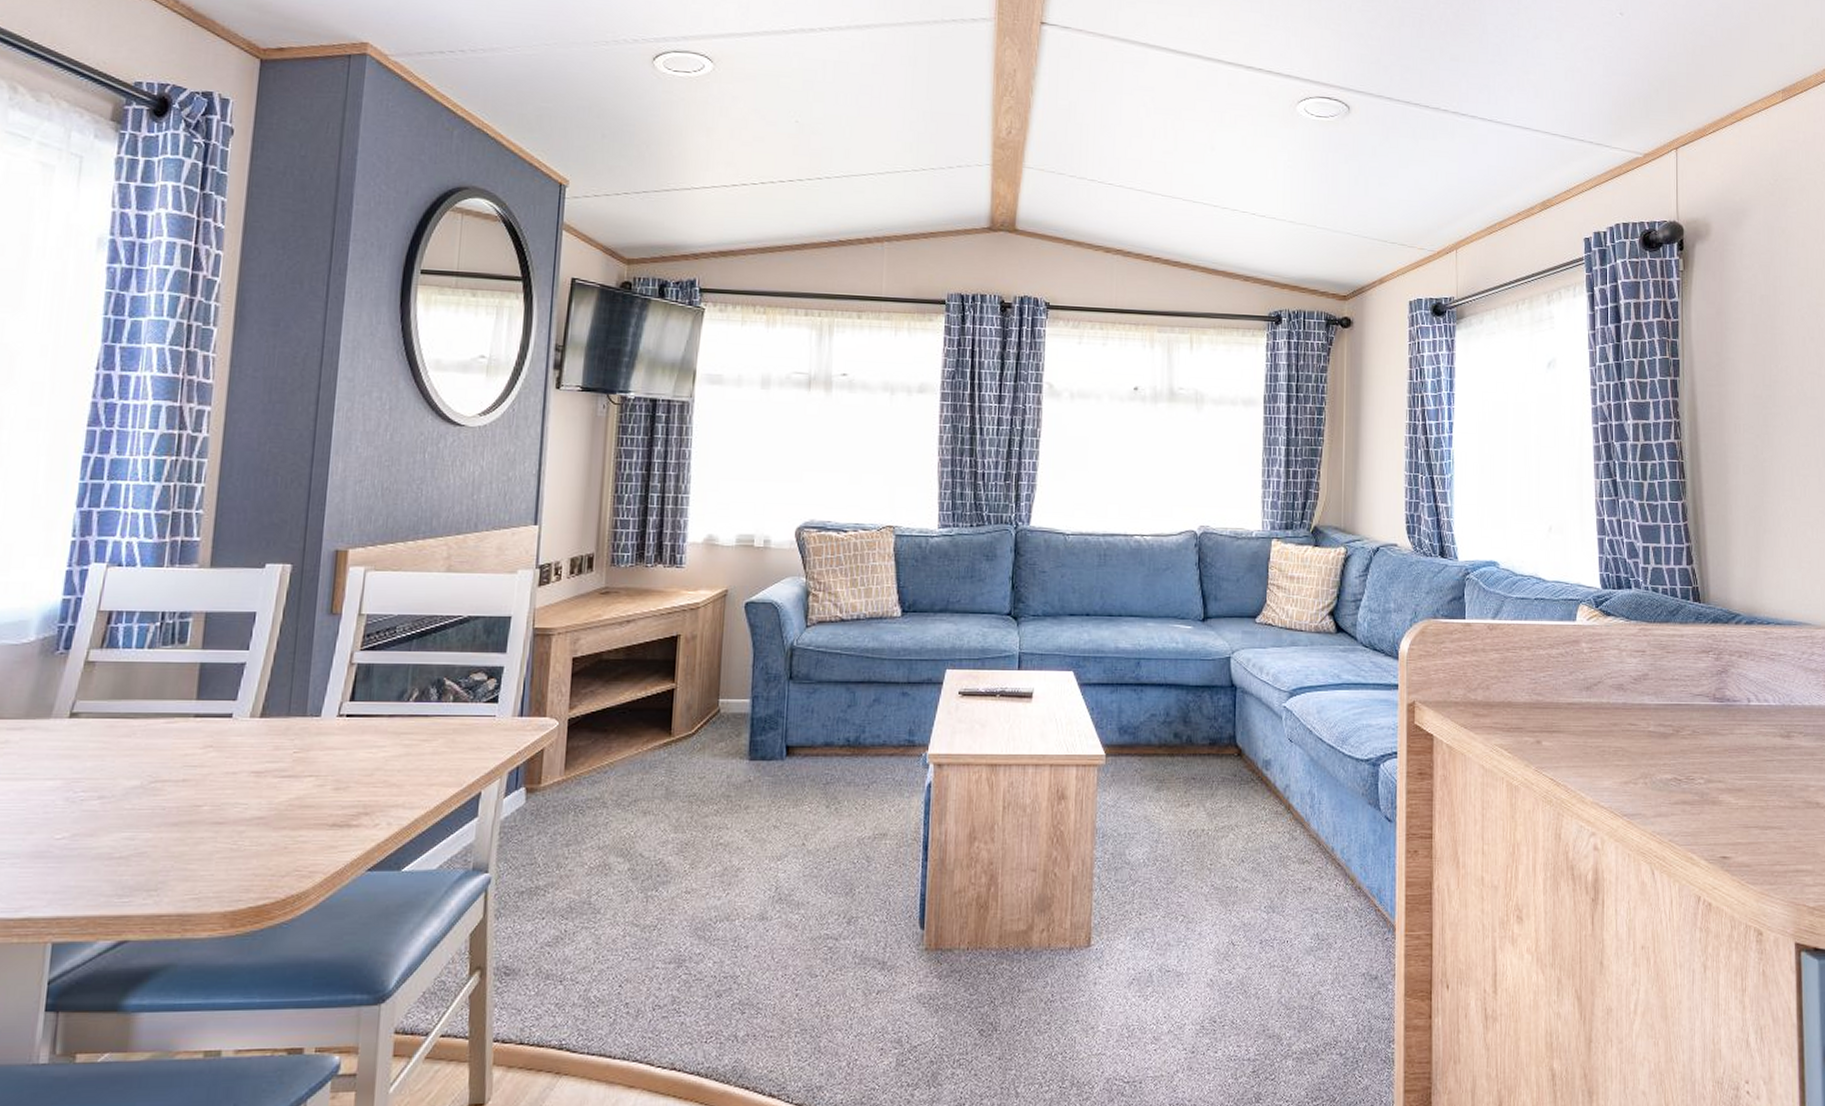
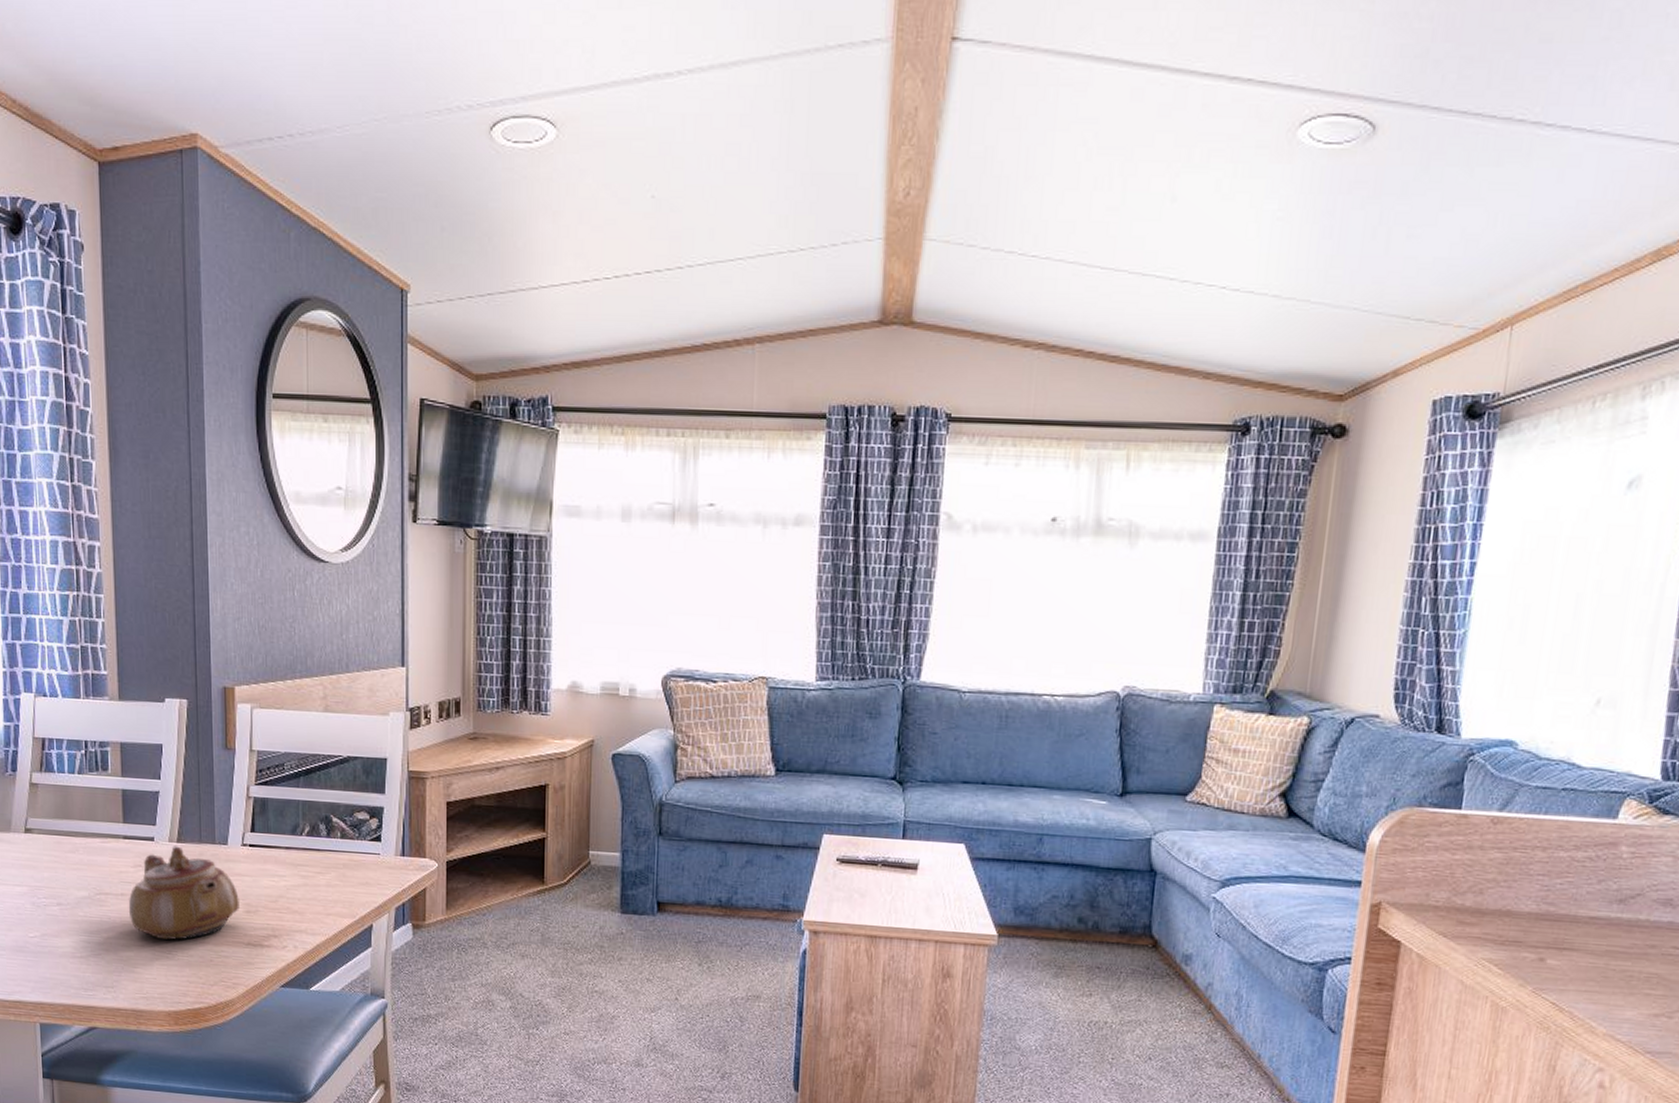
teapot: none [189,721,328,829] -> present [128,846,239,941]

